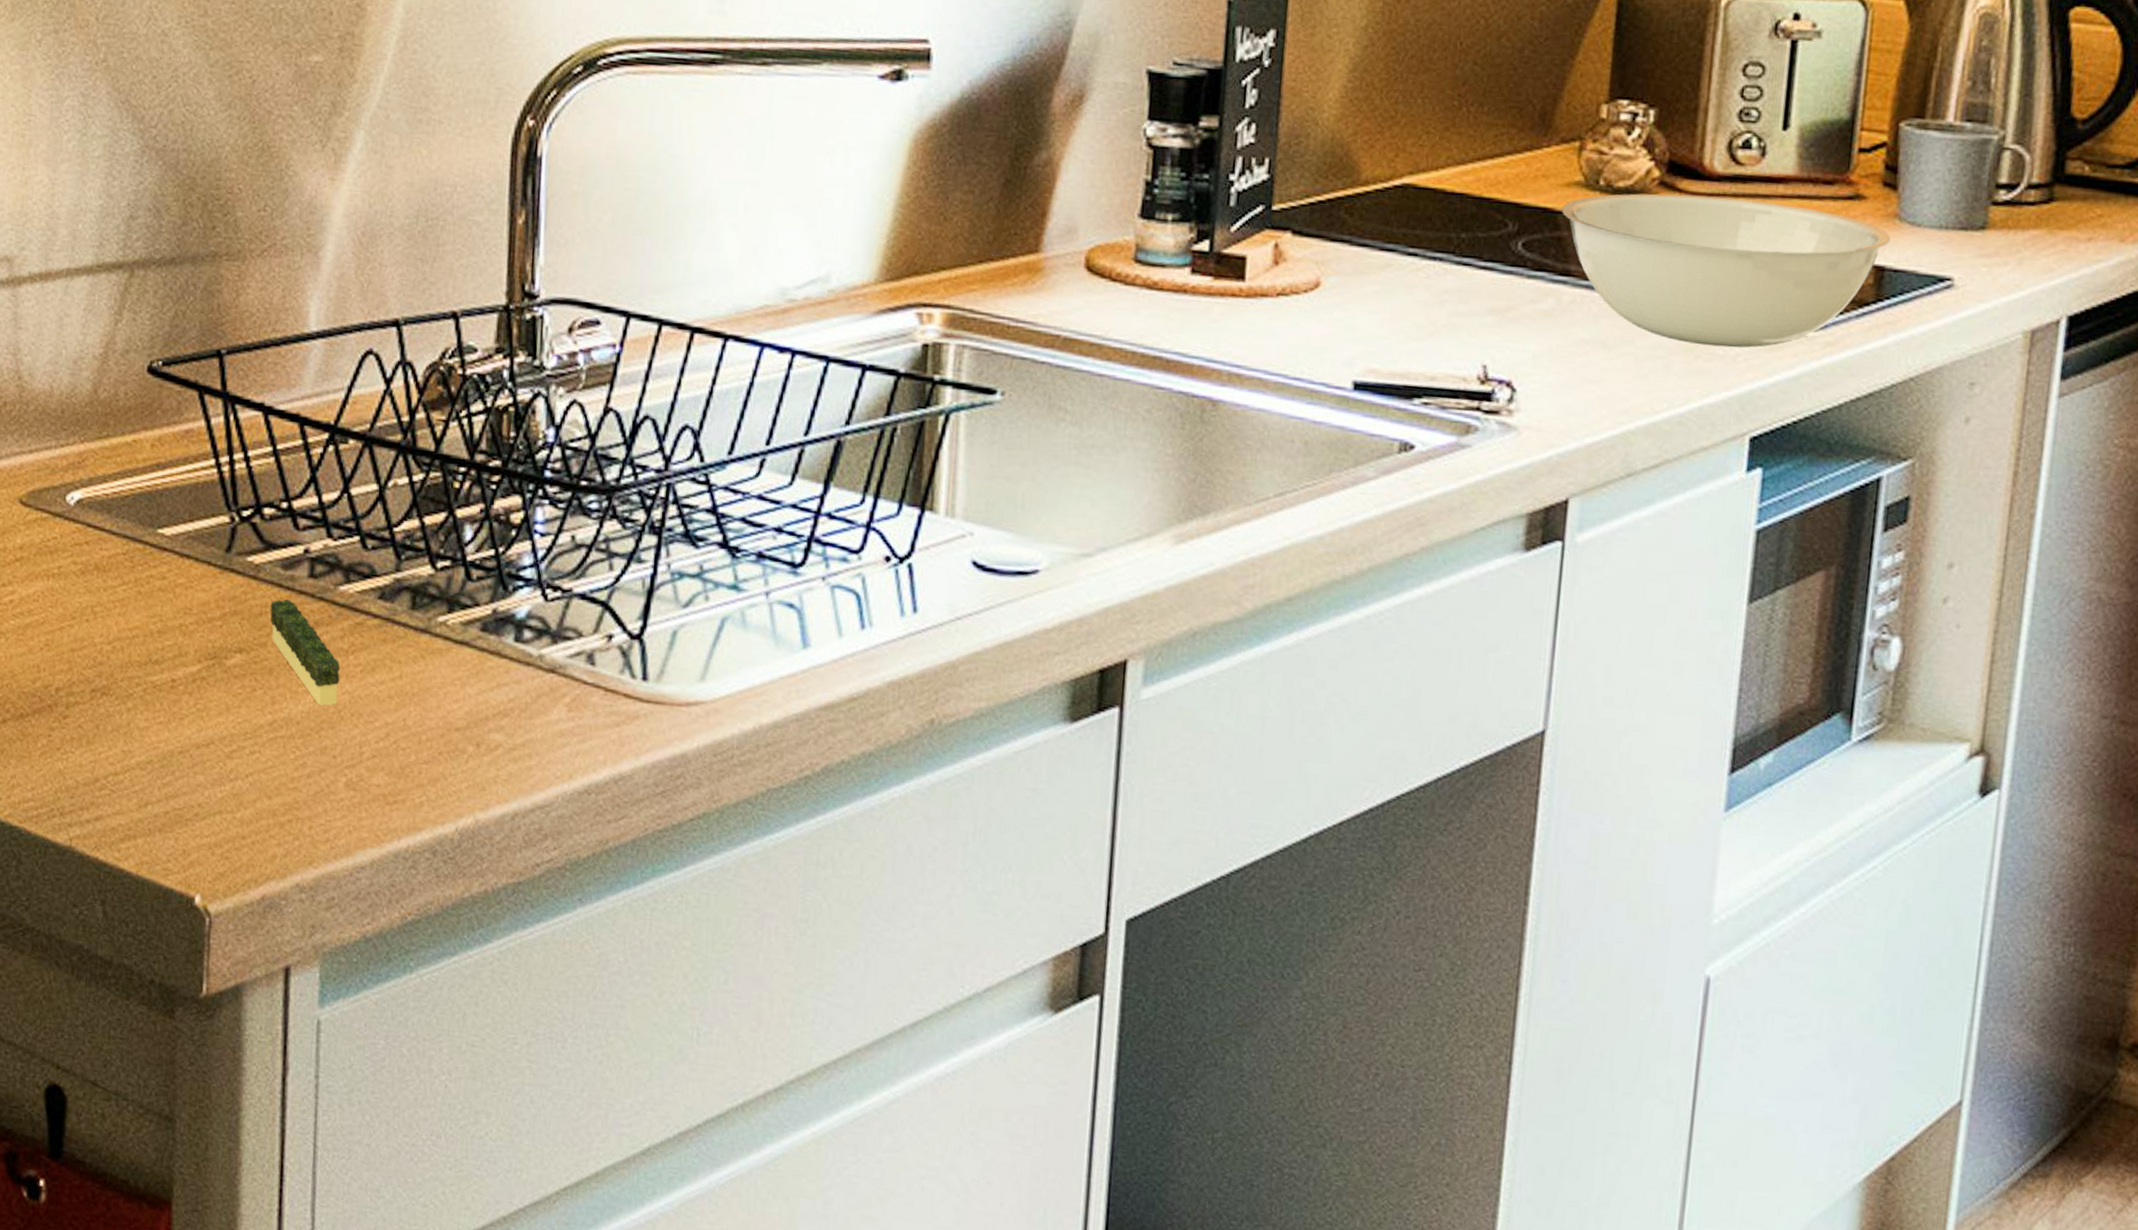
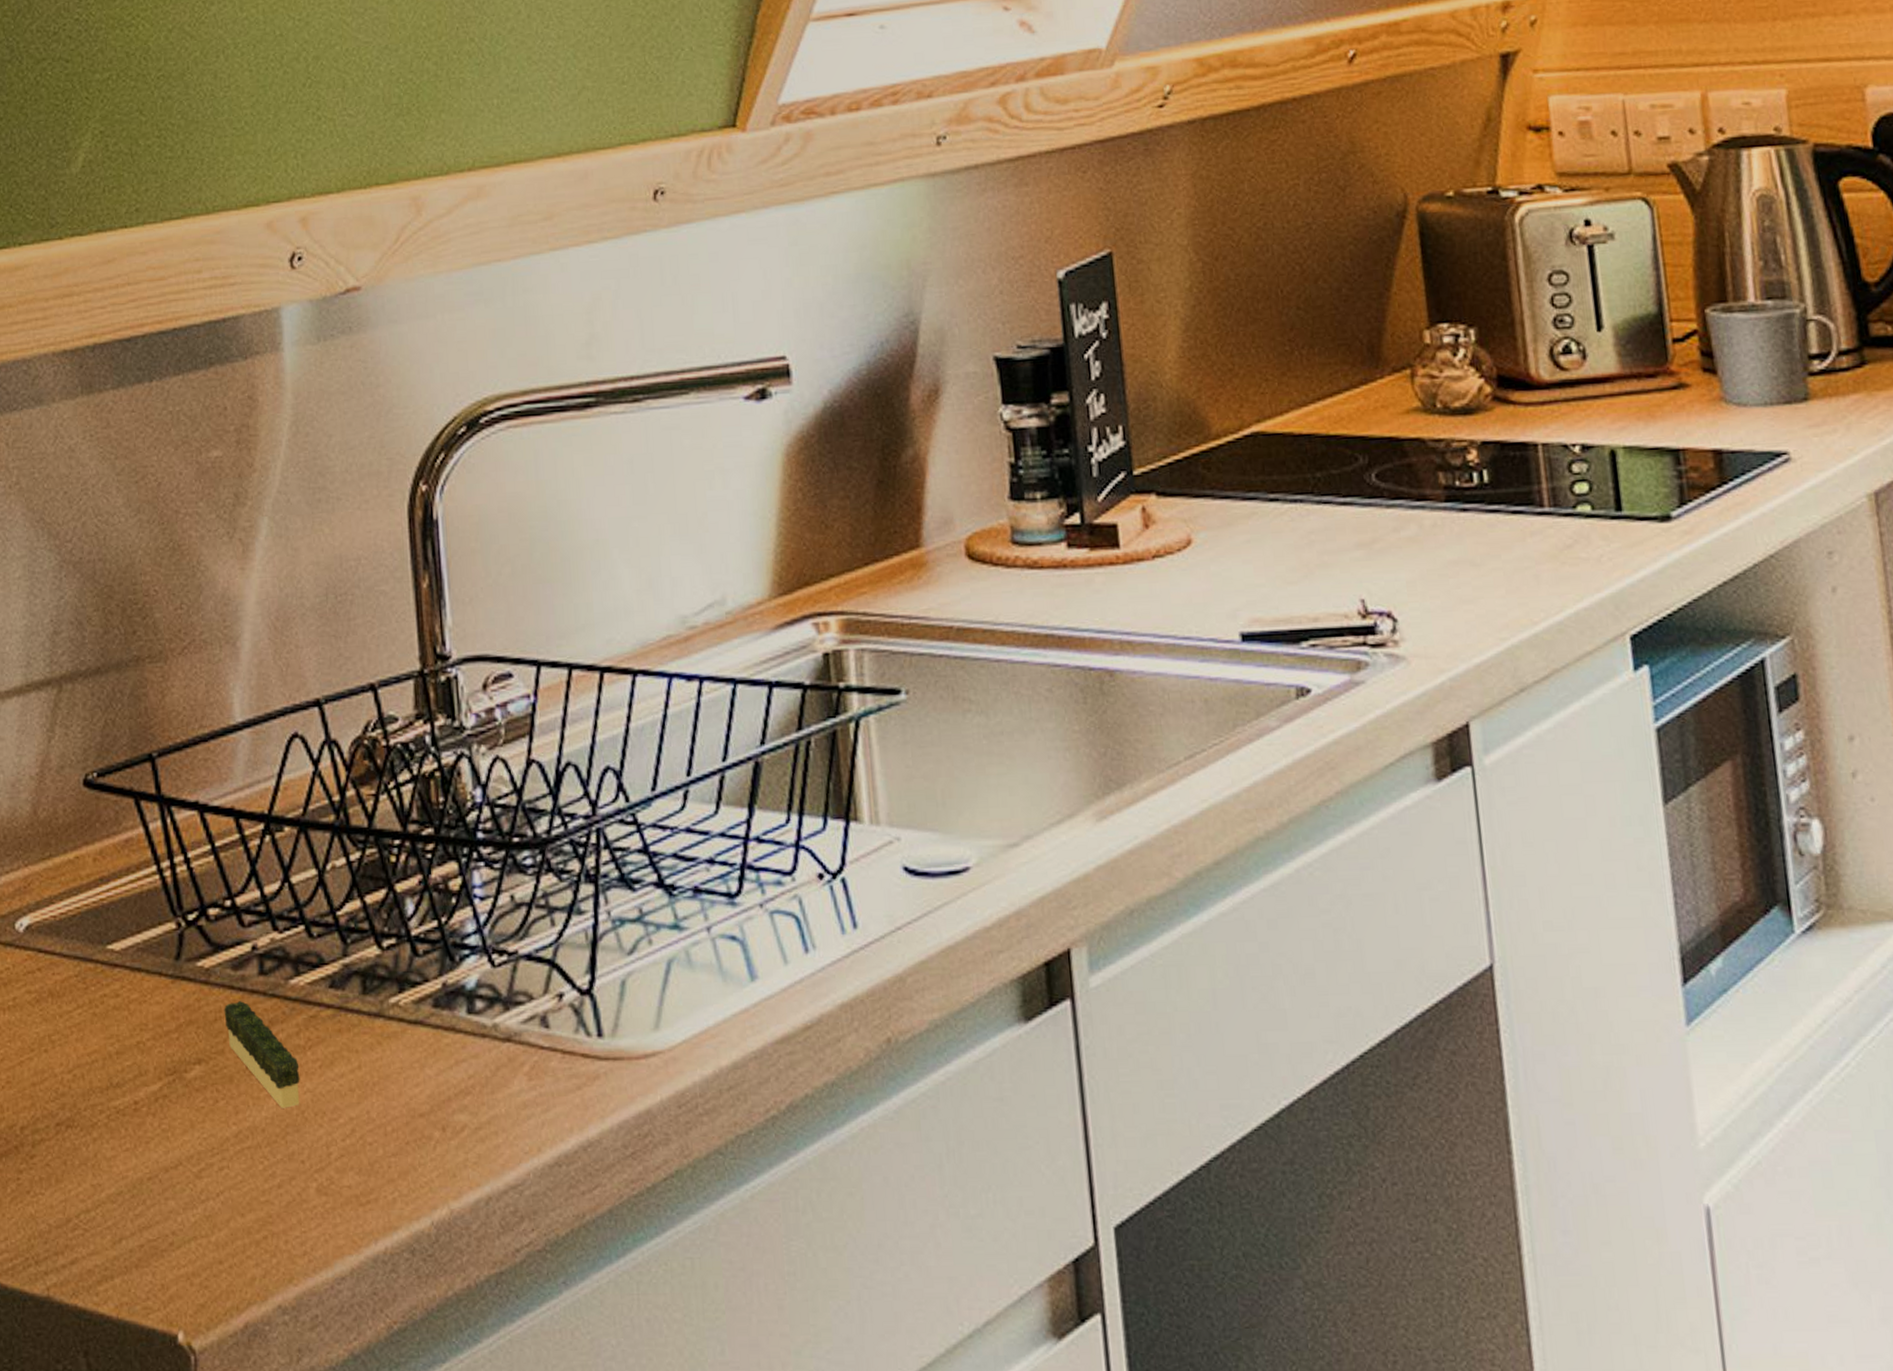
bowl: present [1561,193,1890,348] -> none [1405,402,1721,551]

